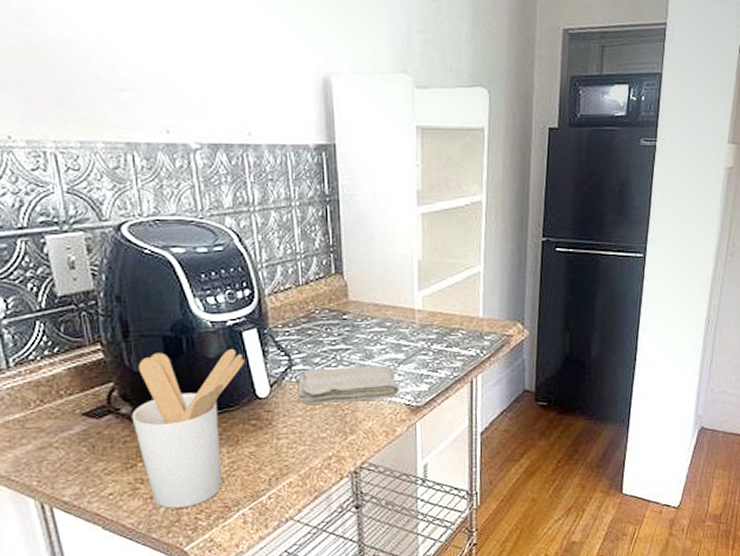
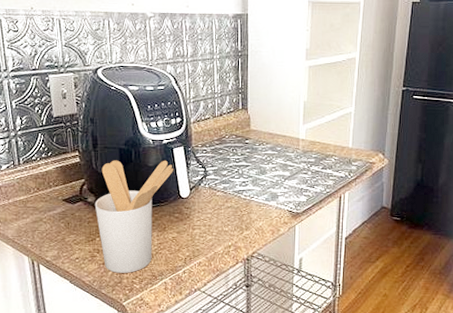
washcloth: present [297,365,399,405] -> none [209,179,284,206]

